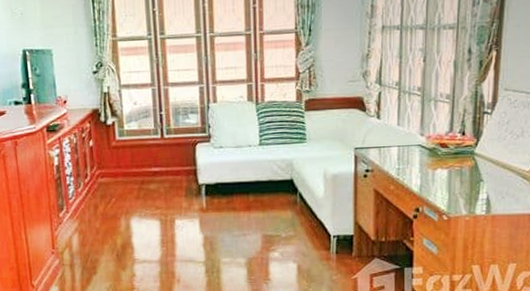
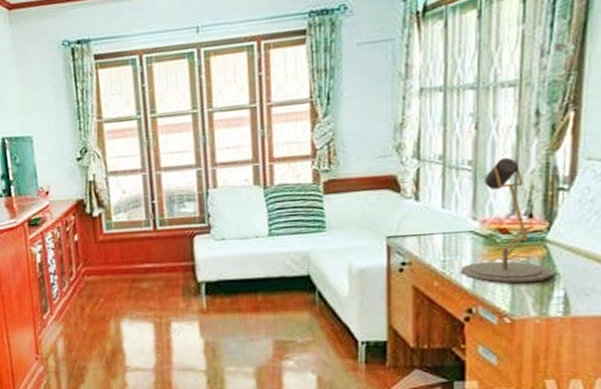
desk lamp: none [411,85,478,188] -> present [460,157,552,284]

